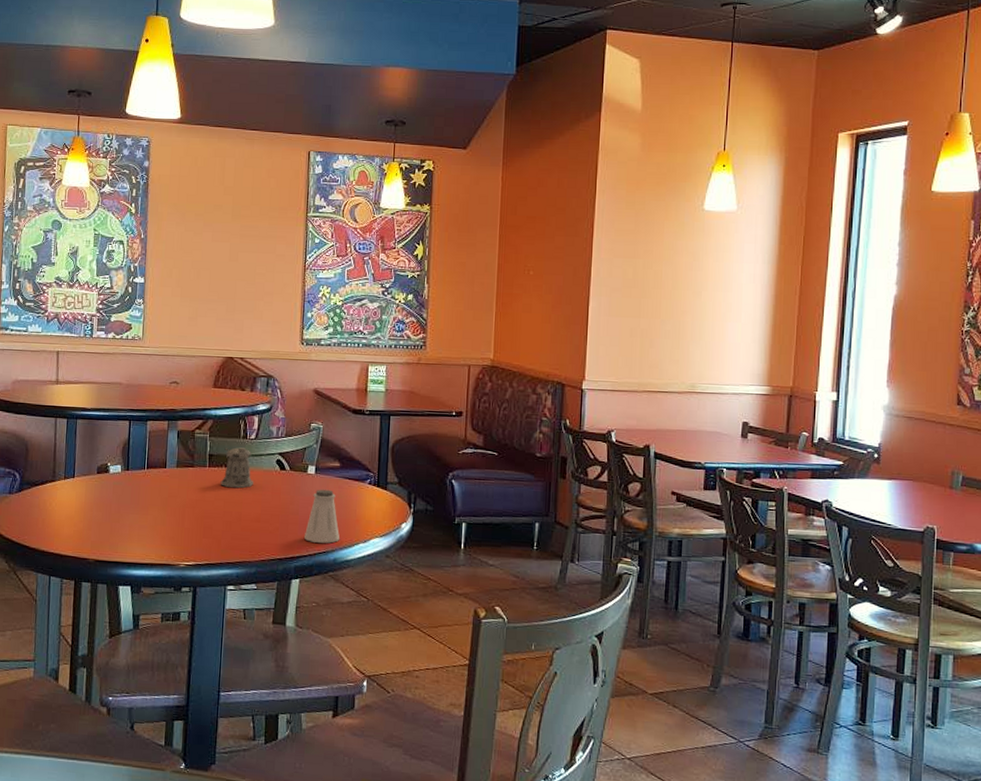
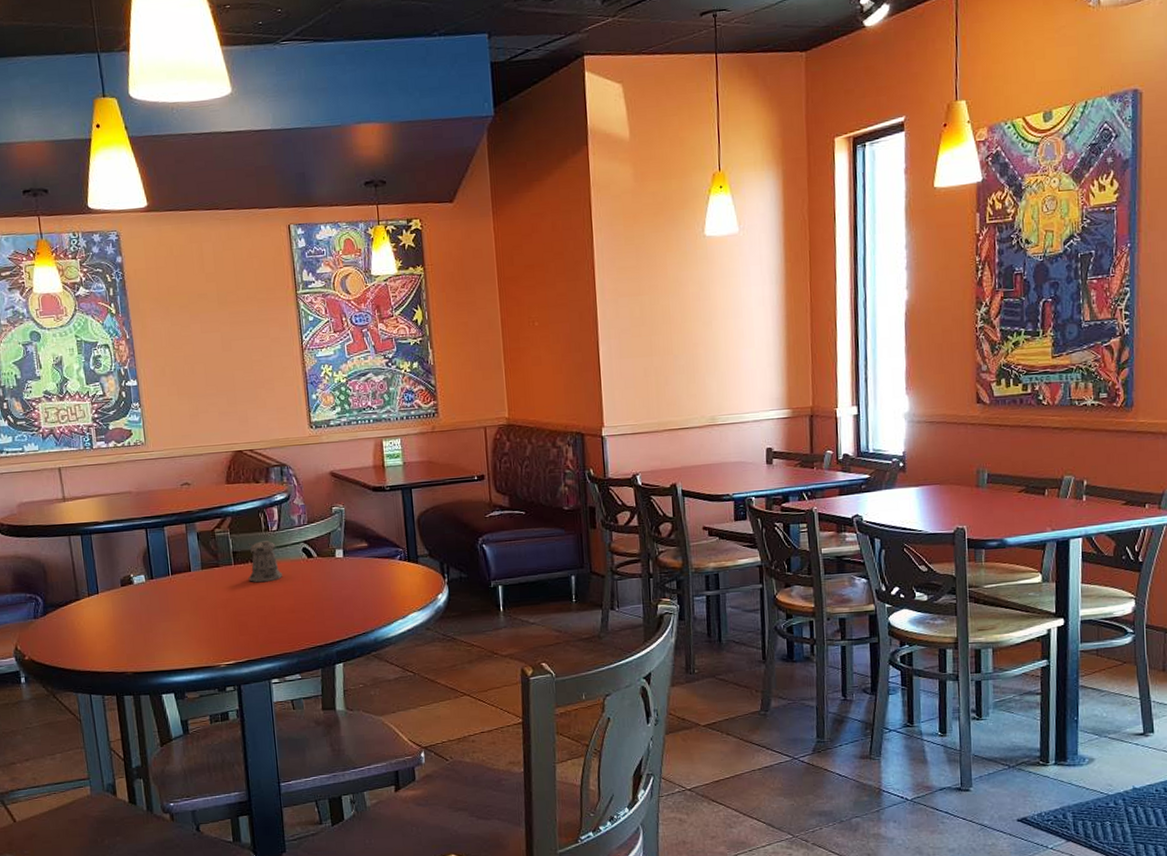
saltshaker: present [304,489,340,543] -> none [341,570,377,625]

